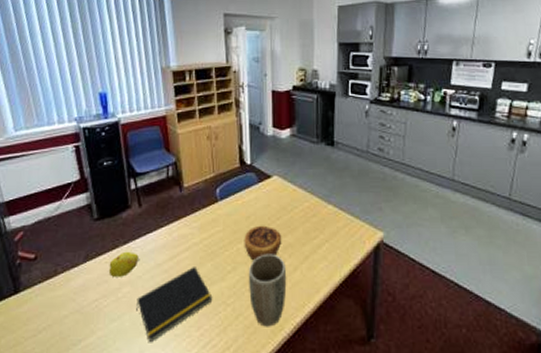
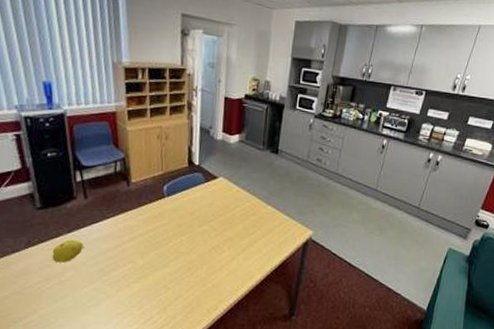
notepad: present [136,267,213,342] -> none [79,255,155,319]
pastry: present [244,225,282,261] -> none [187,220,223,252]
plant pot: present [249,254,287,327] -> none [189,245,225,307]

